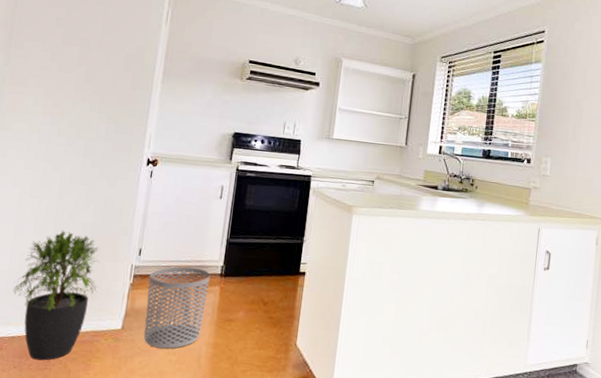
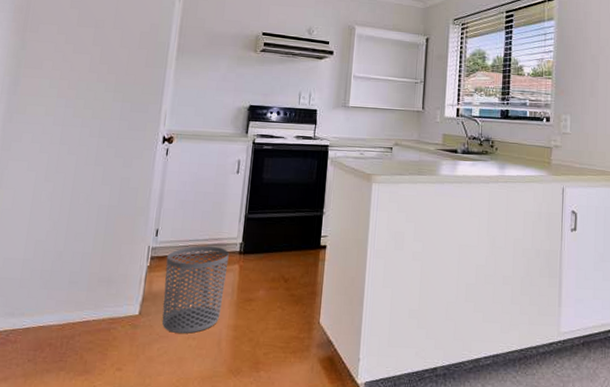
potted plant: present [12,230,100,361] -> none [27,214,116,352]

